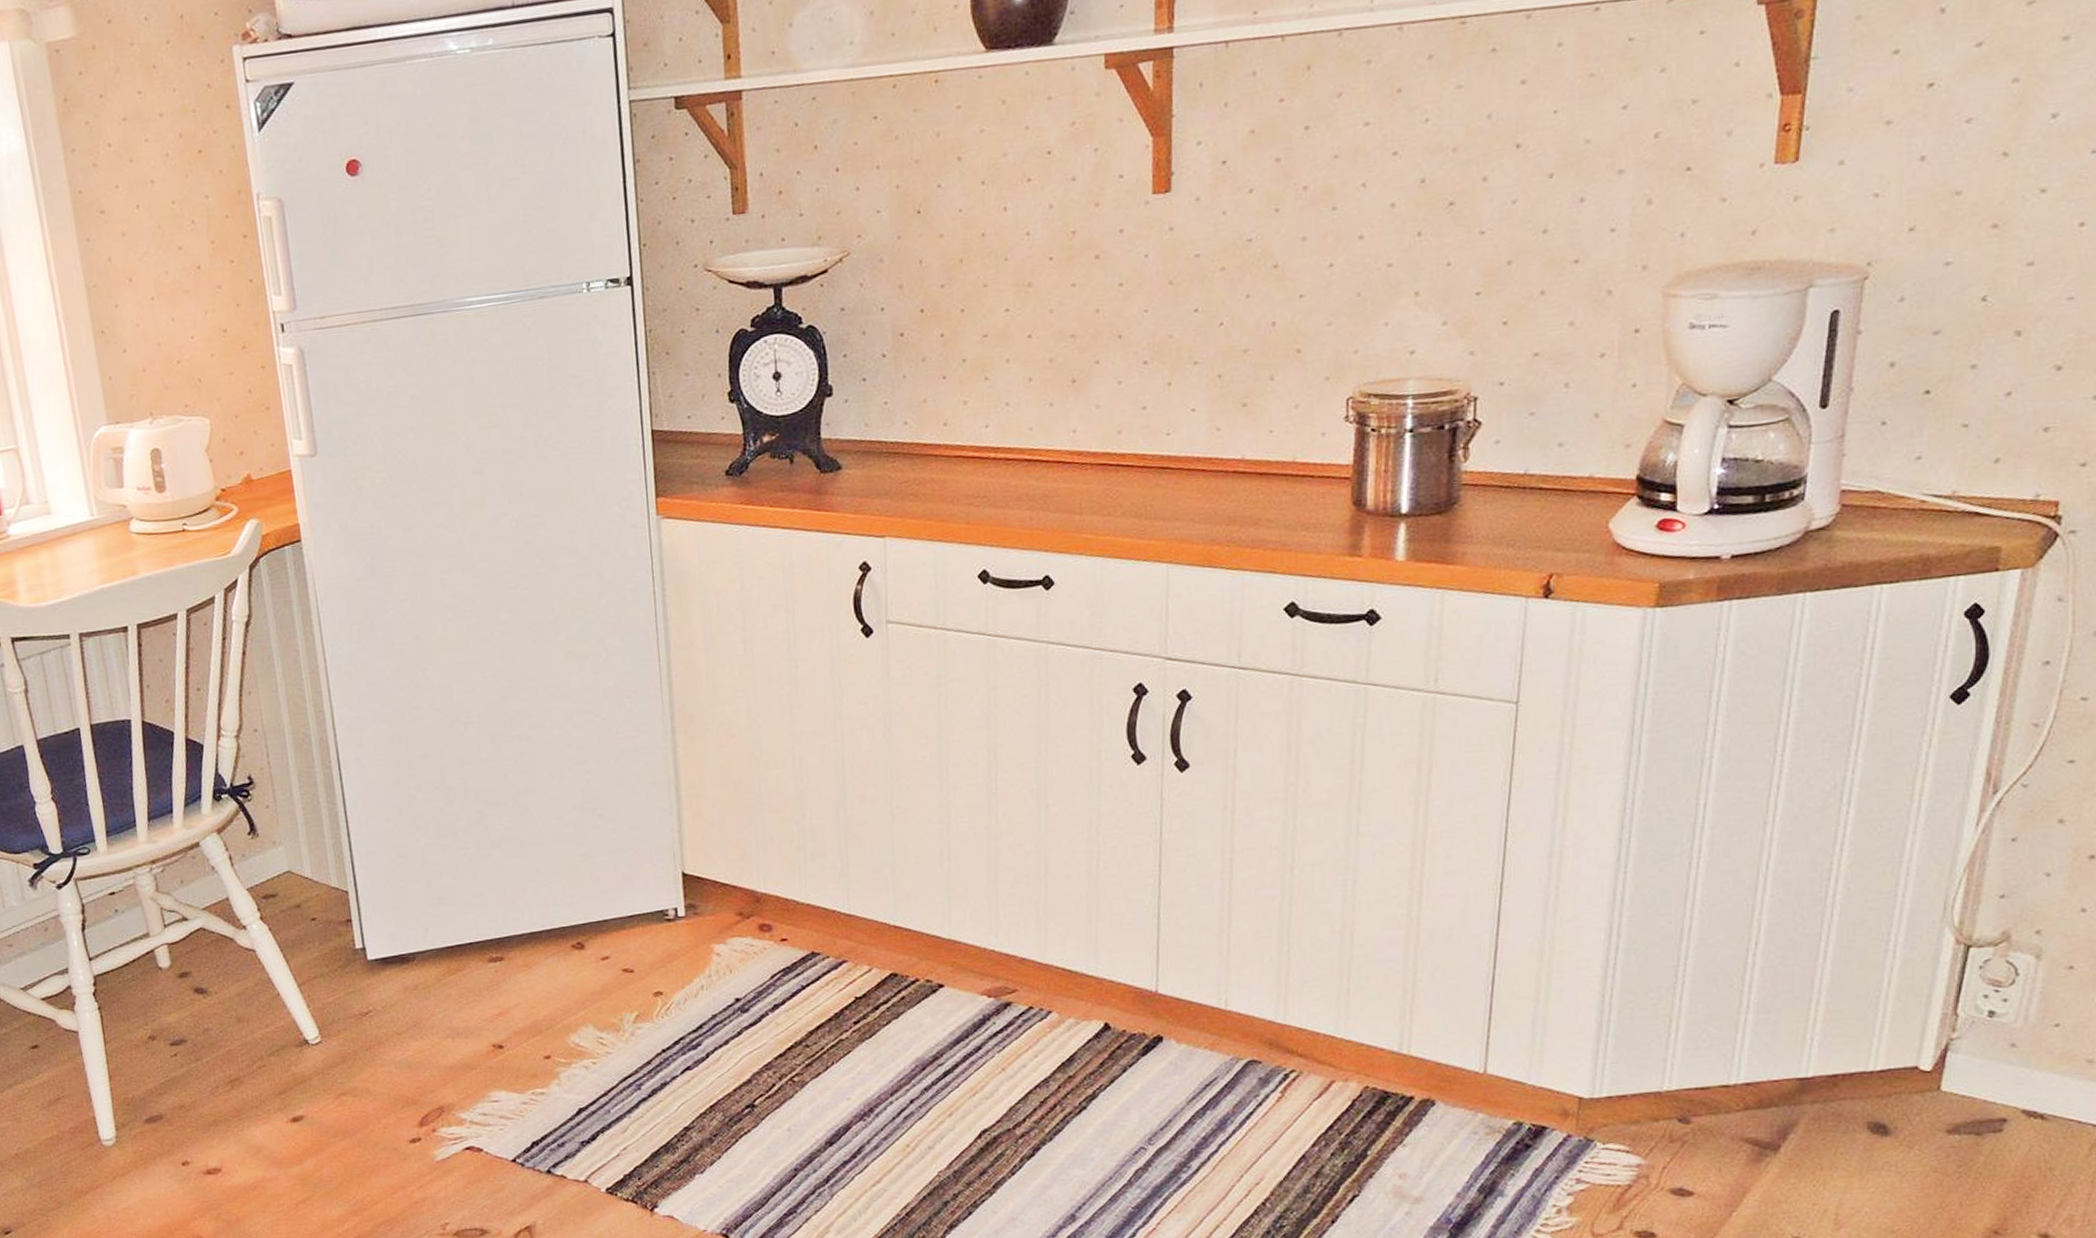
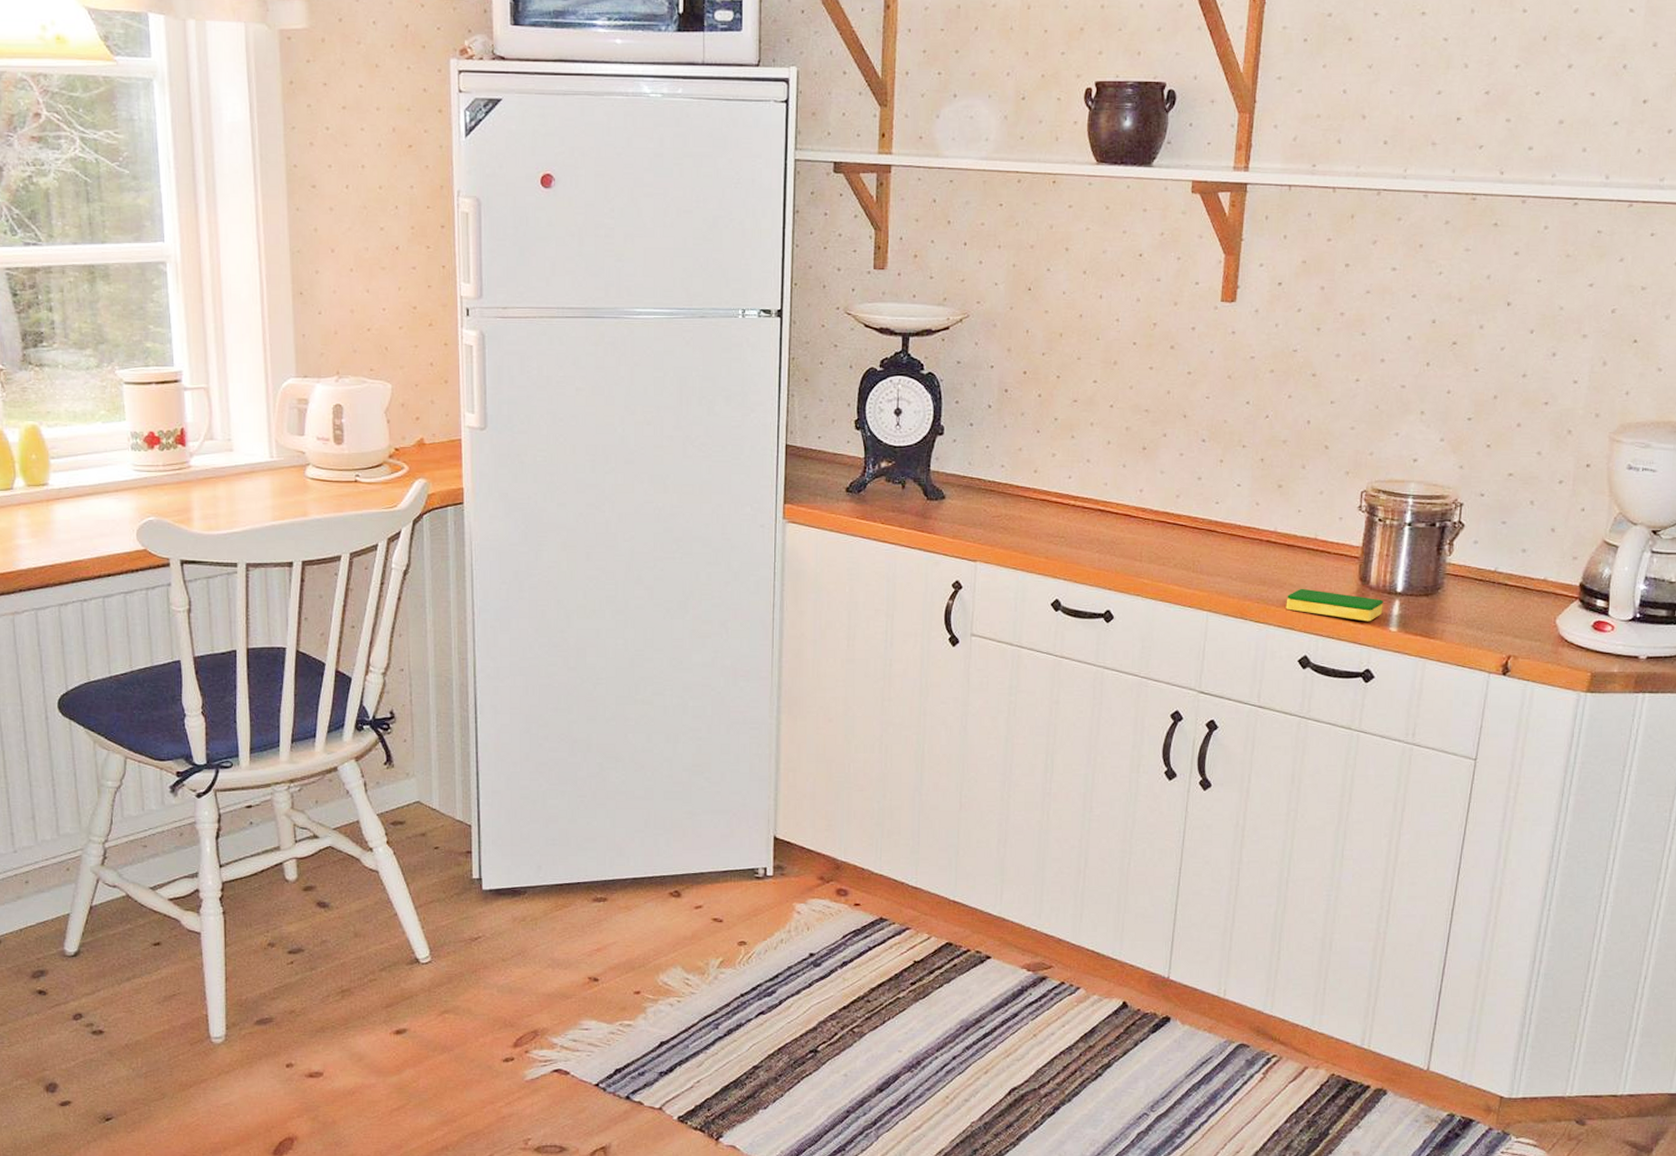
dish sponge: none [1263,522,1386,554] -> present [1286,588,1383,622]

